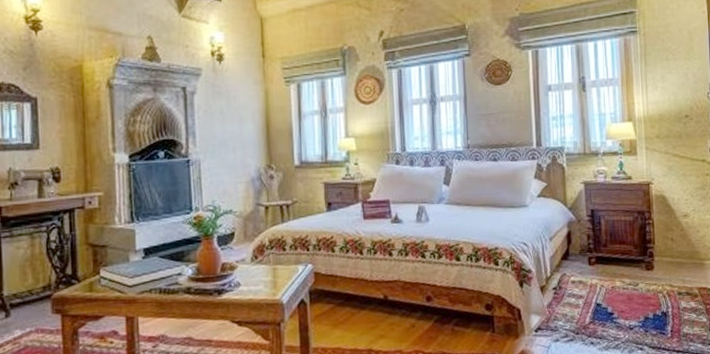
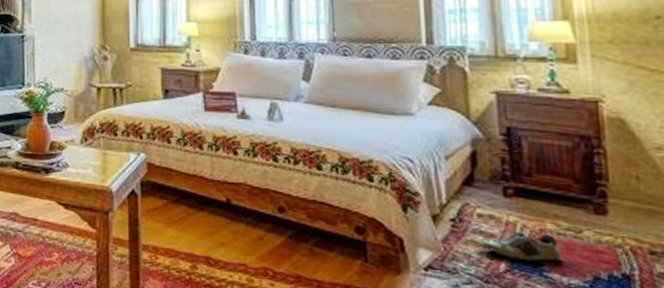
shoe: none [571,290,625,314] -> present [477,231,562,262]

